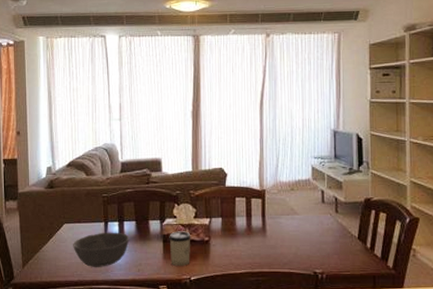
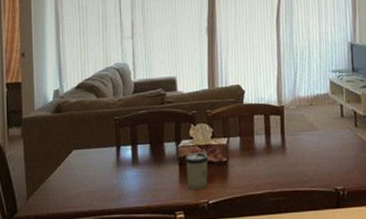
bowl: present [73,232,130,268] -> none [82,156,144,196]

